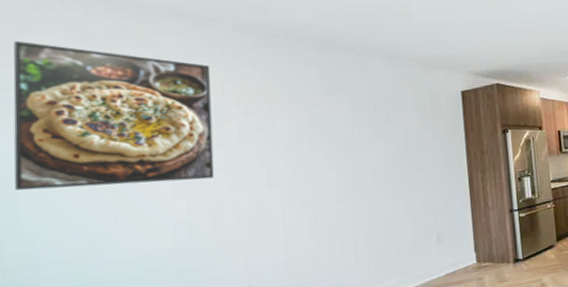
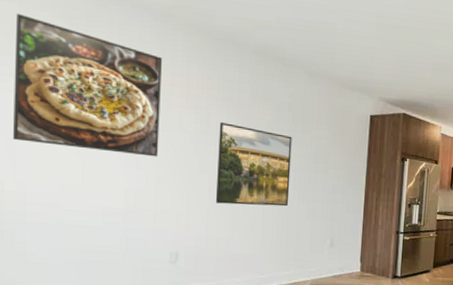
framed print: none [288,125,382,219] -> present [215,122,292,207]

